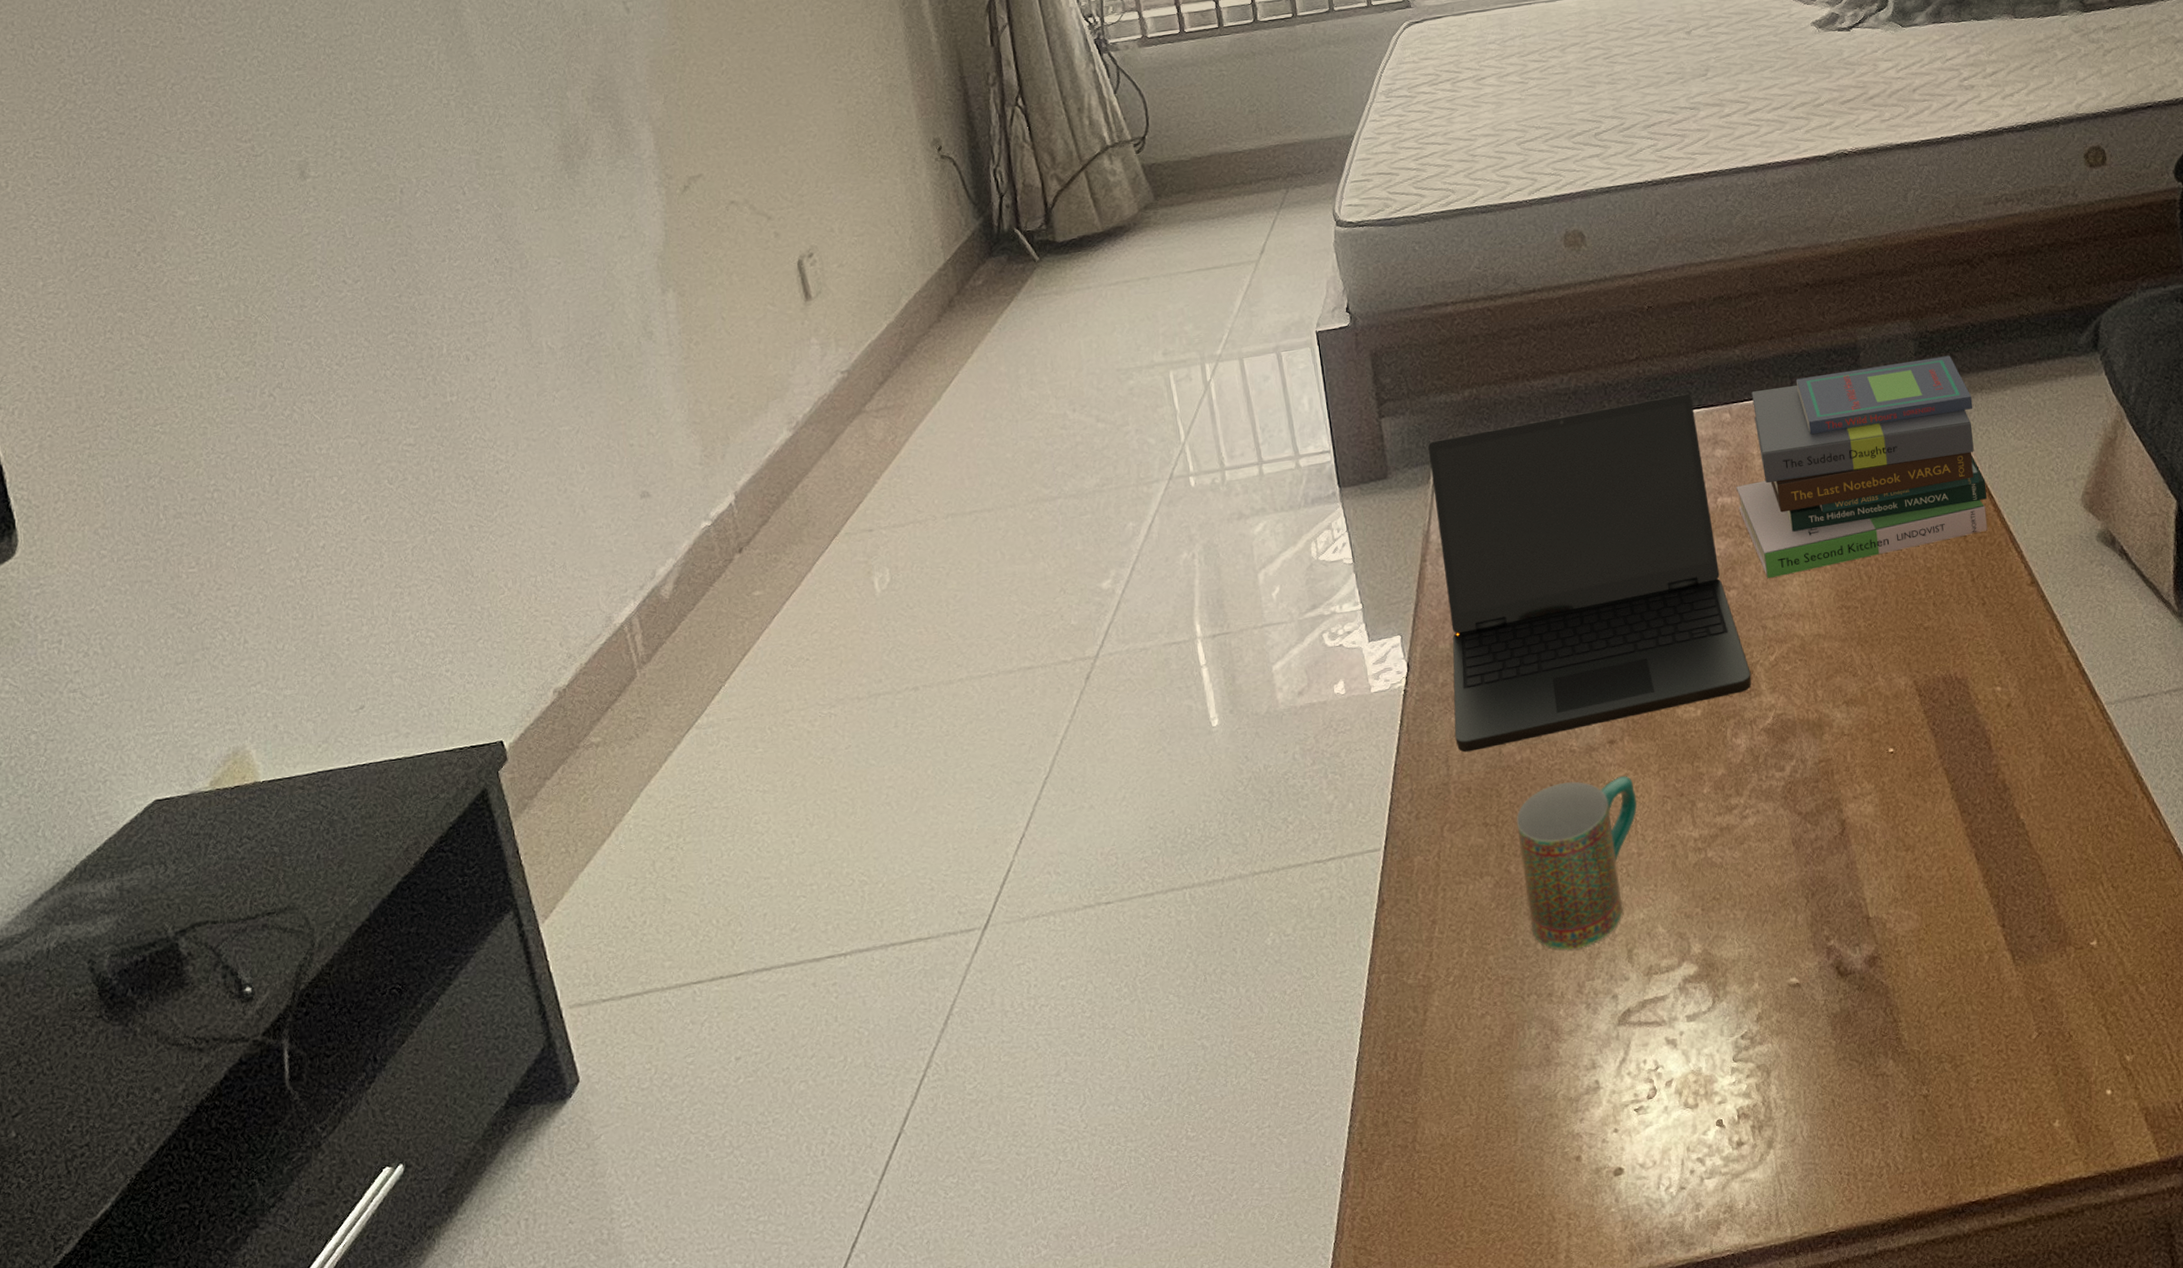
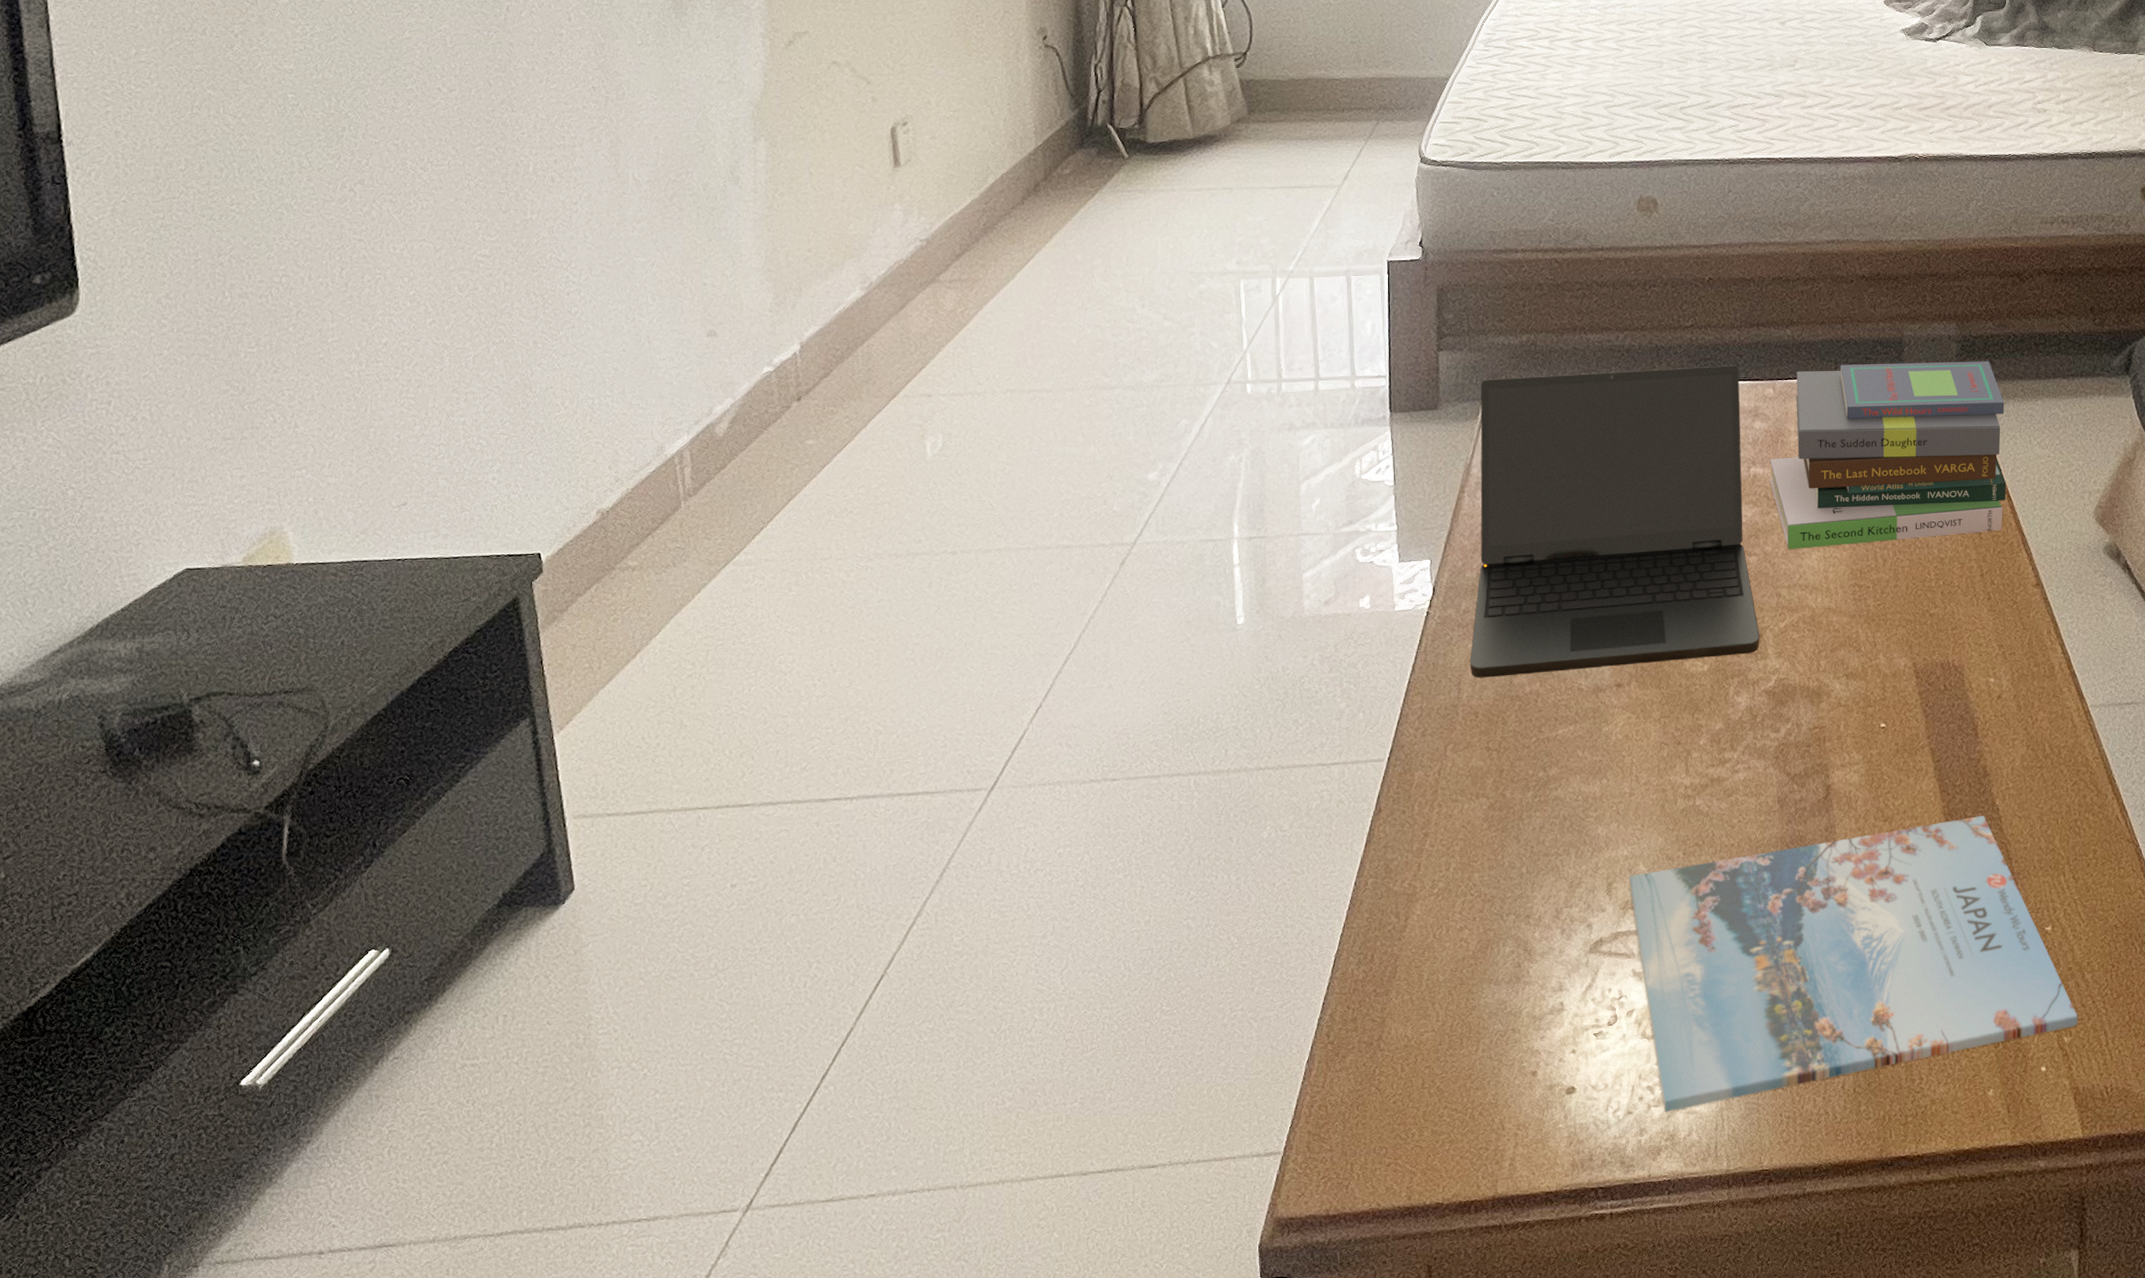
mug: present [1516,775,1638,951] -> none [1517,717,1636,877]
magazine: none [1649,832,2139,1184] -> present [1629,816,2078,1112]

